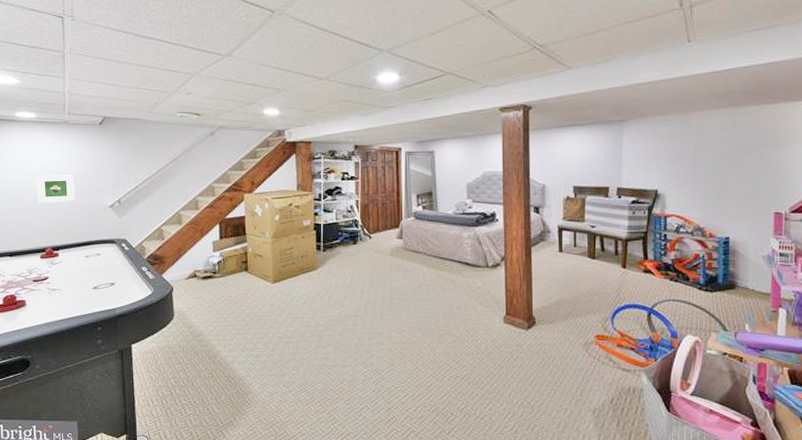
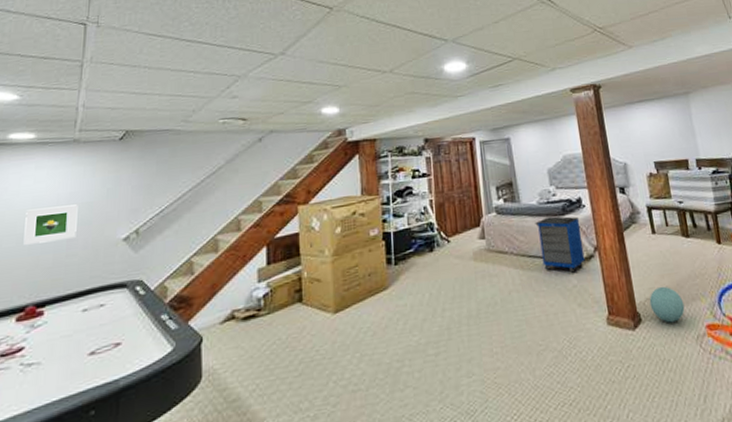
cabinet: none [449,226,491,277] -> present [535,216,585,274]
ball: none [546,298,578,329] -> present [649,286,685,323]

